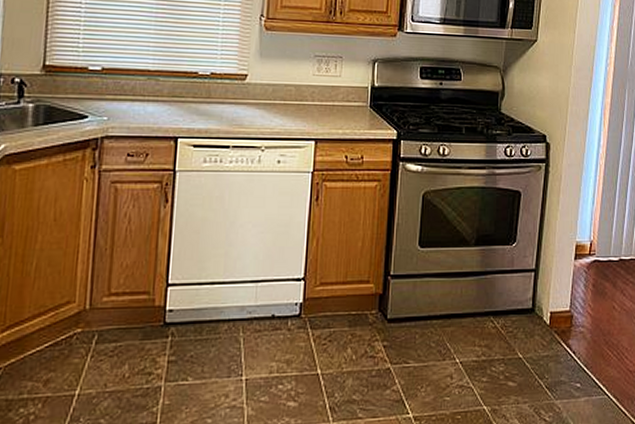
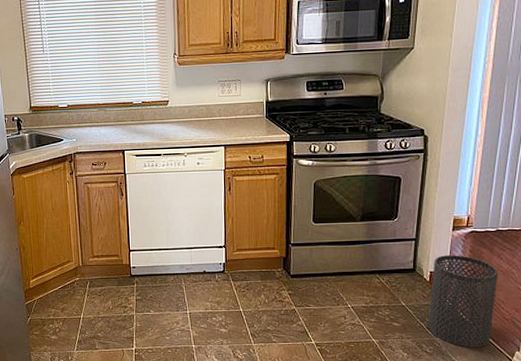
trash can: none [548,290,622,411] -> present [429,255,499,347]

